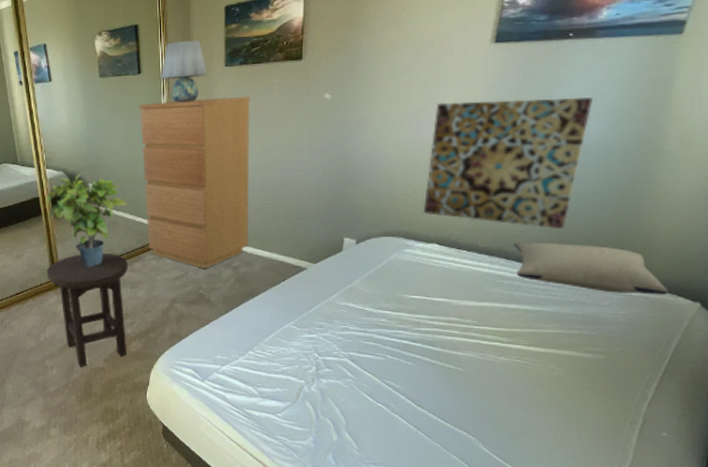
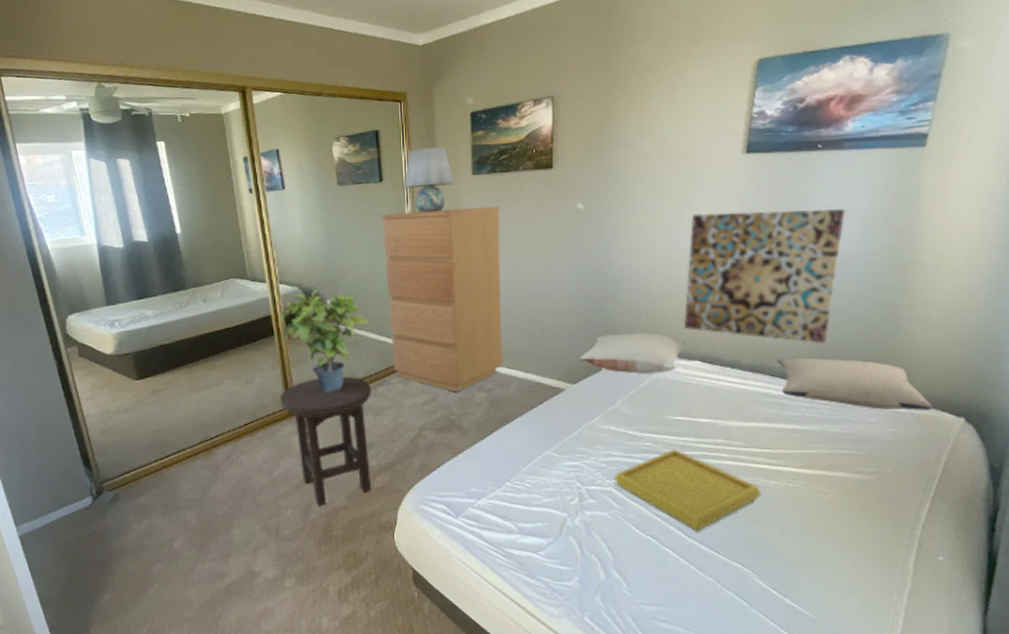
pillow: none [321,216,424,255] -> present [579,332,686,374]
serving tray: none [349,325,491,400] -> present [613,449,762,531]

